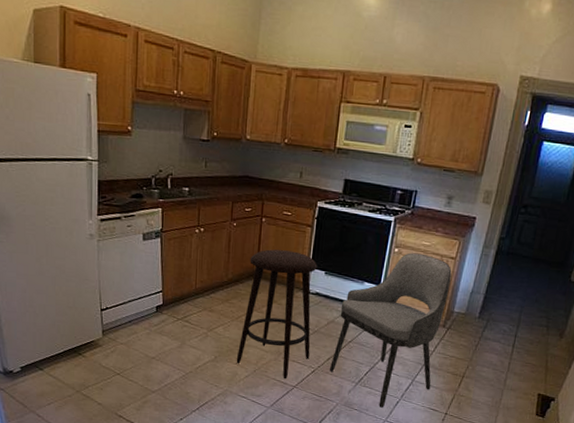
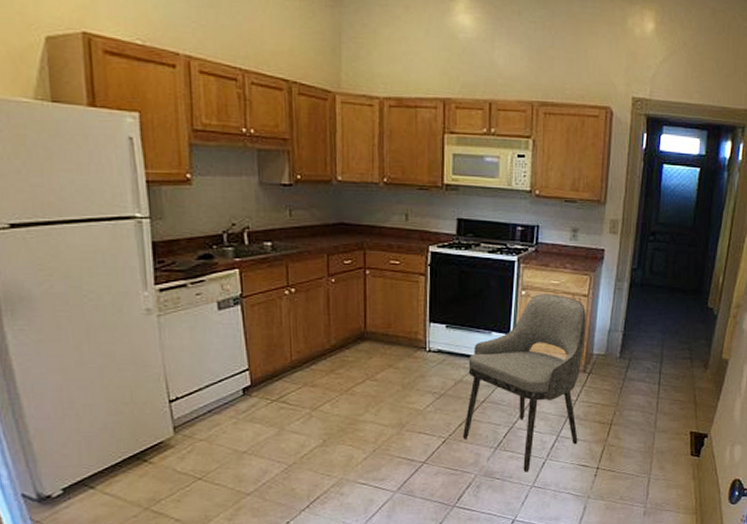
stool: present [236,249,318,379] -> none [350,305,438,456]

